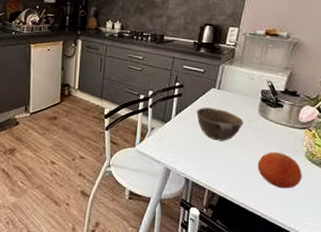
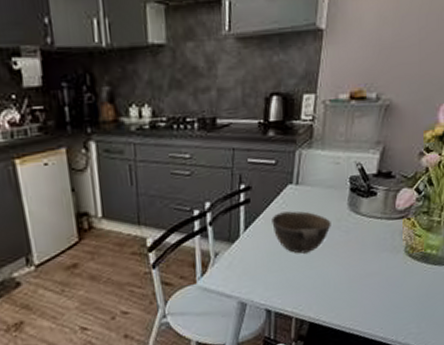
fruit: present [257,152,302,189] -> none [351,253,402,297]

